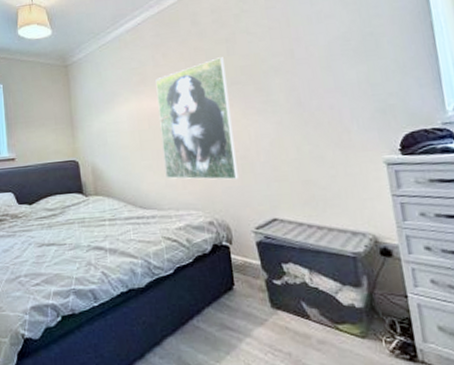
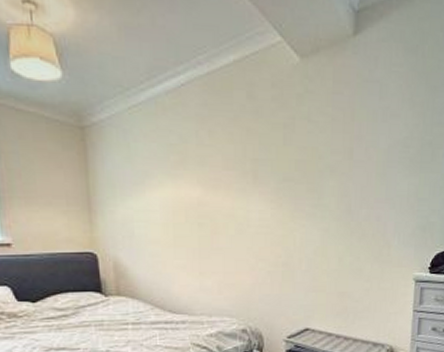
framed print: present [155,57,238,180] -> none [198,146,278,287]

